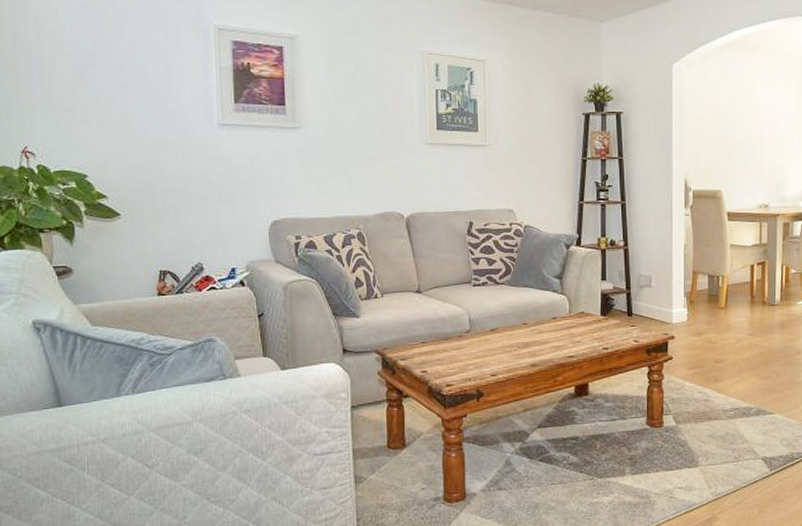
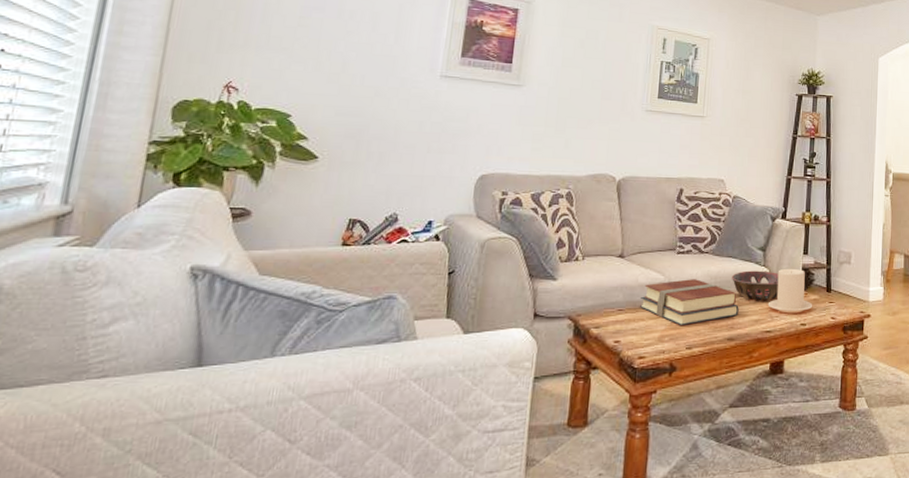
books: none [442,310,540,355] -> present [640,279,739,326]
decorative bowl: none [529,298,578,328] -> present [731,270,779,301]
candle: none [568,294,615,339] -> present [767,268,813,314]

